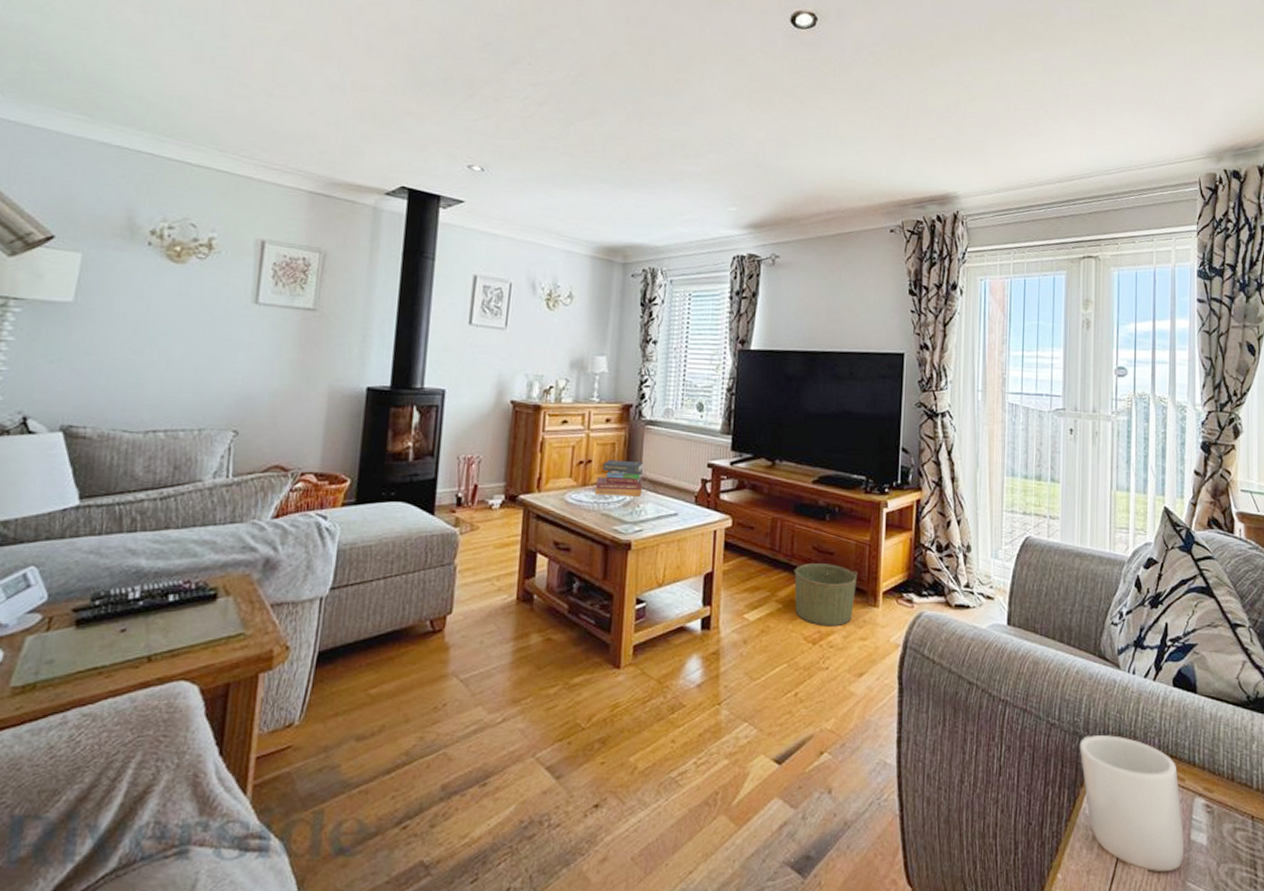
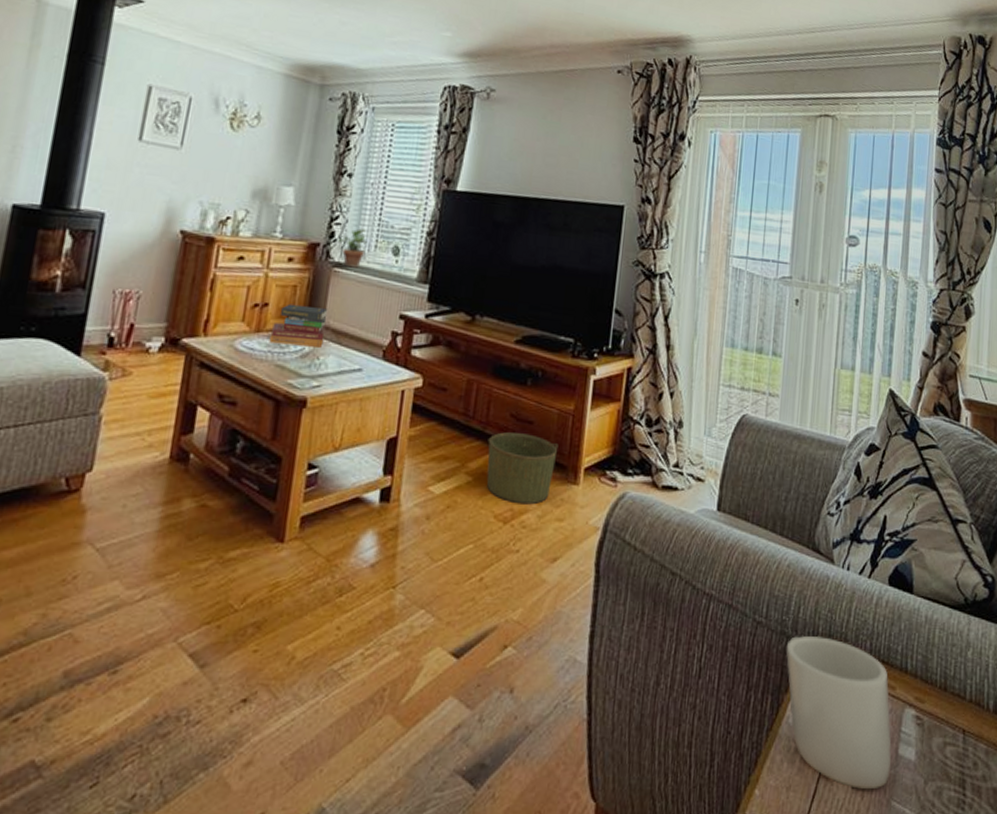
potted plant: none [648,389,674,425] -> present [337,228,367,268]

